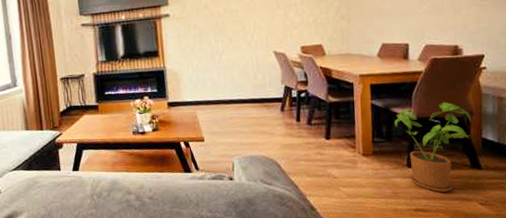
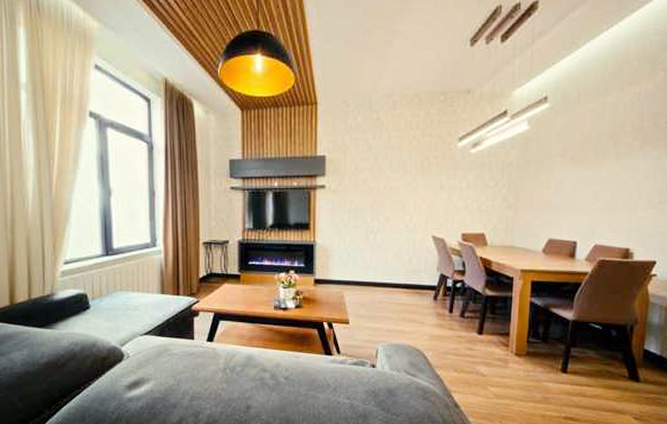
house plant: present [395,102,472,193] -> none [553,307,635,402]

